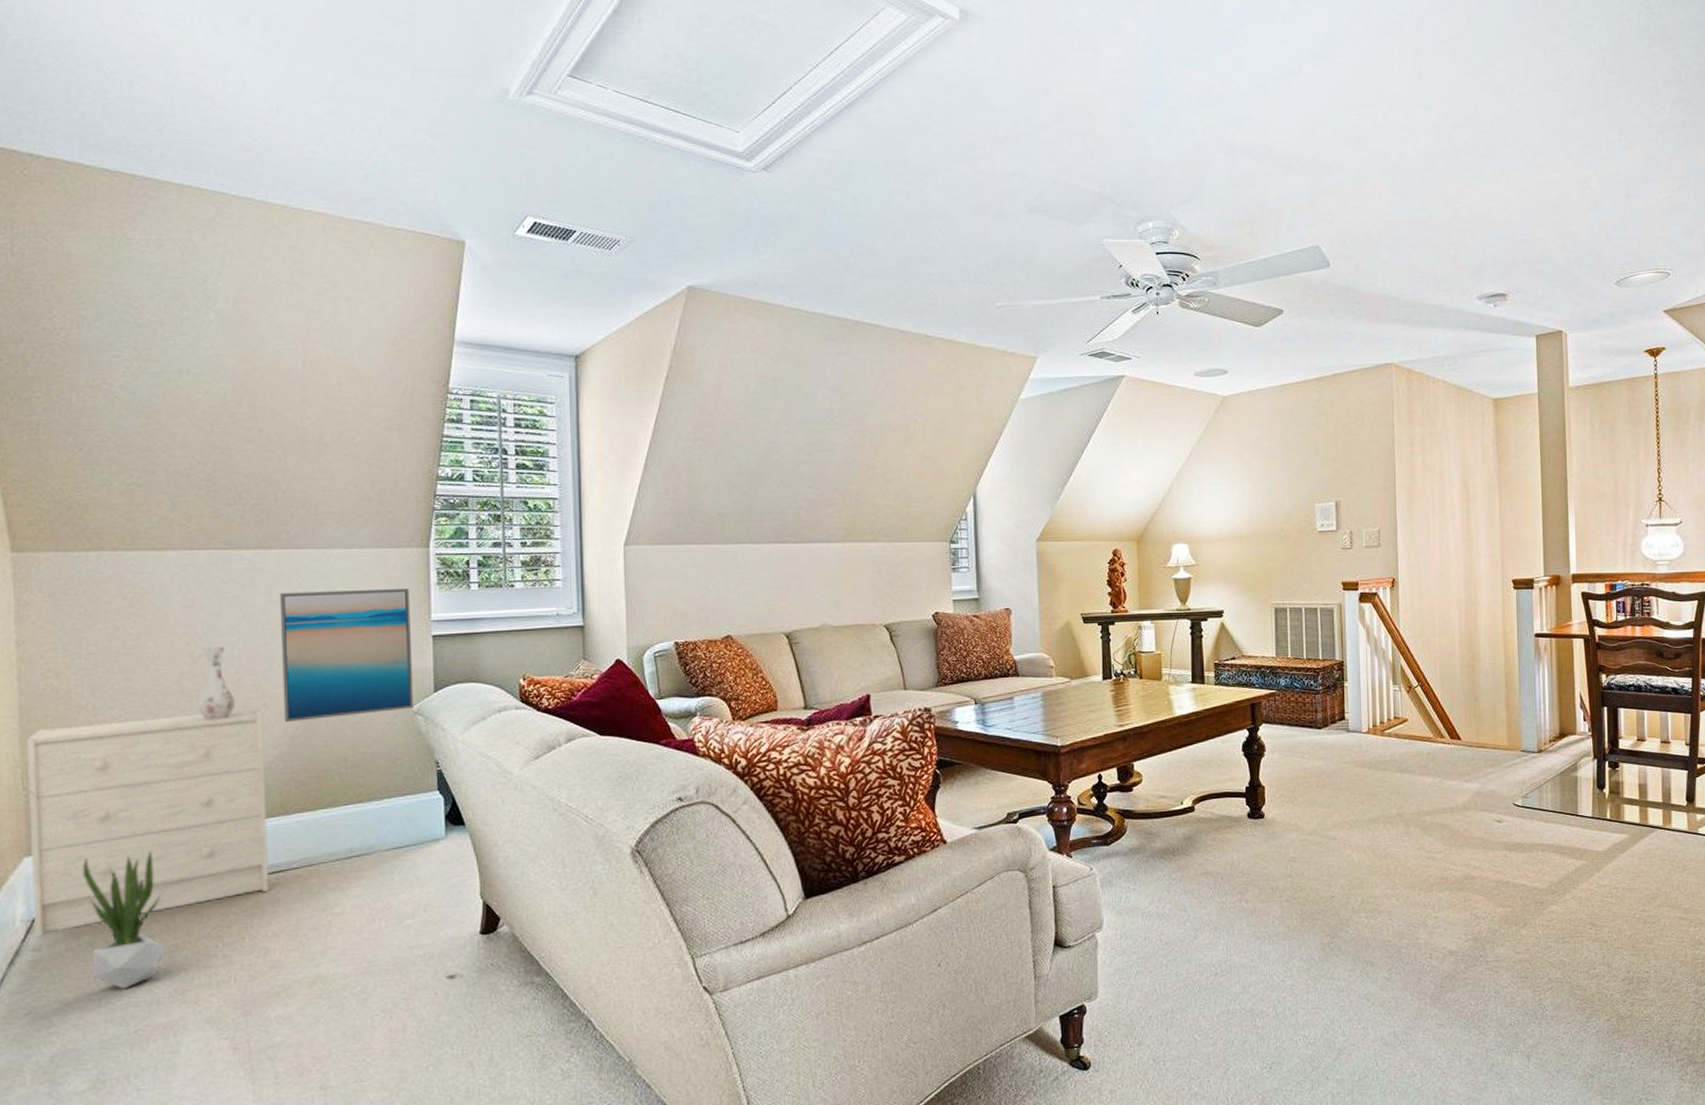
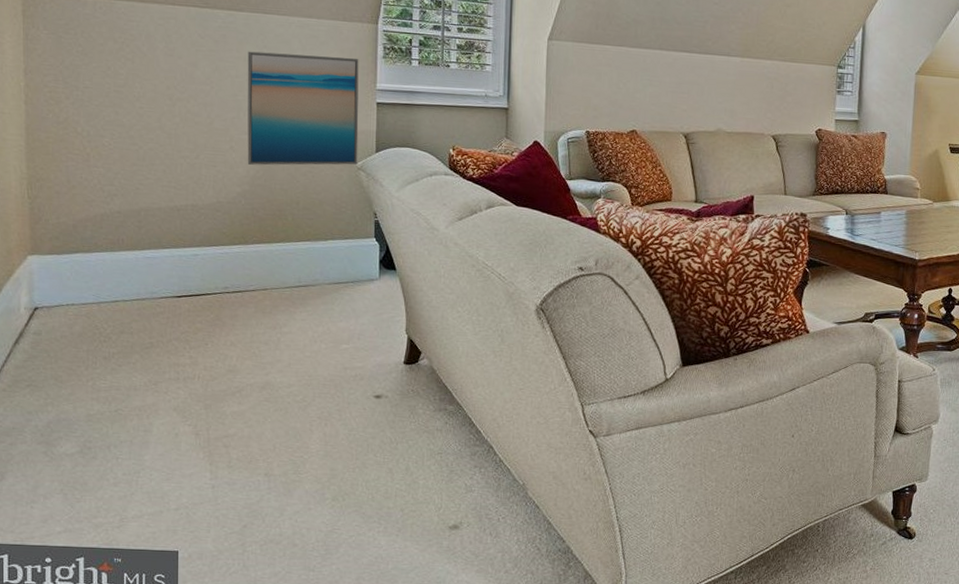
dresser: present [27,708,269,937] -> none [31,148,231,324]
potted plant: present [83,850,166,990] -> none [76,262,143,375]
vase: present [197,645,236,721] -> none [174,92,207,157]

